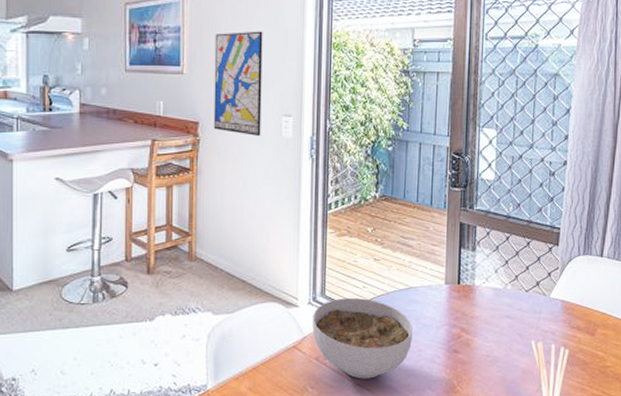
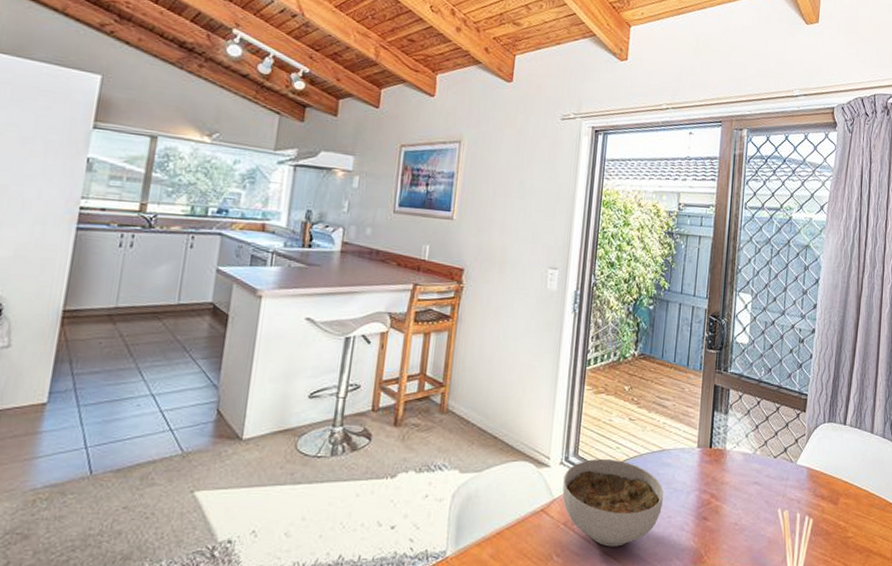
wall art: present [213,31,263,136] -> none [478,182,536,287]

